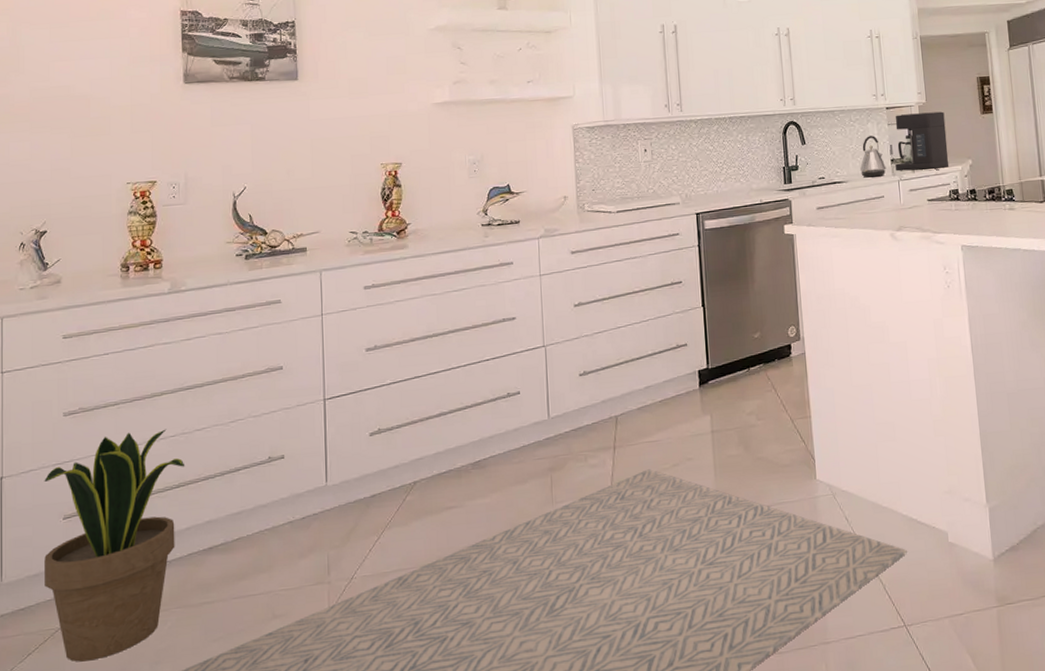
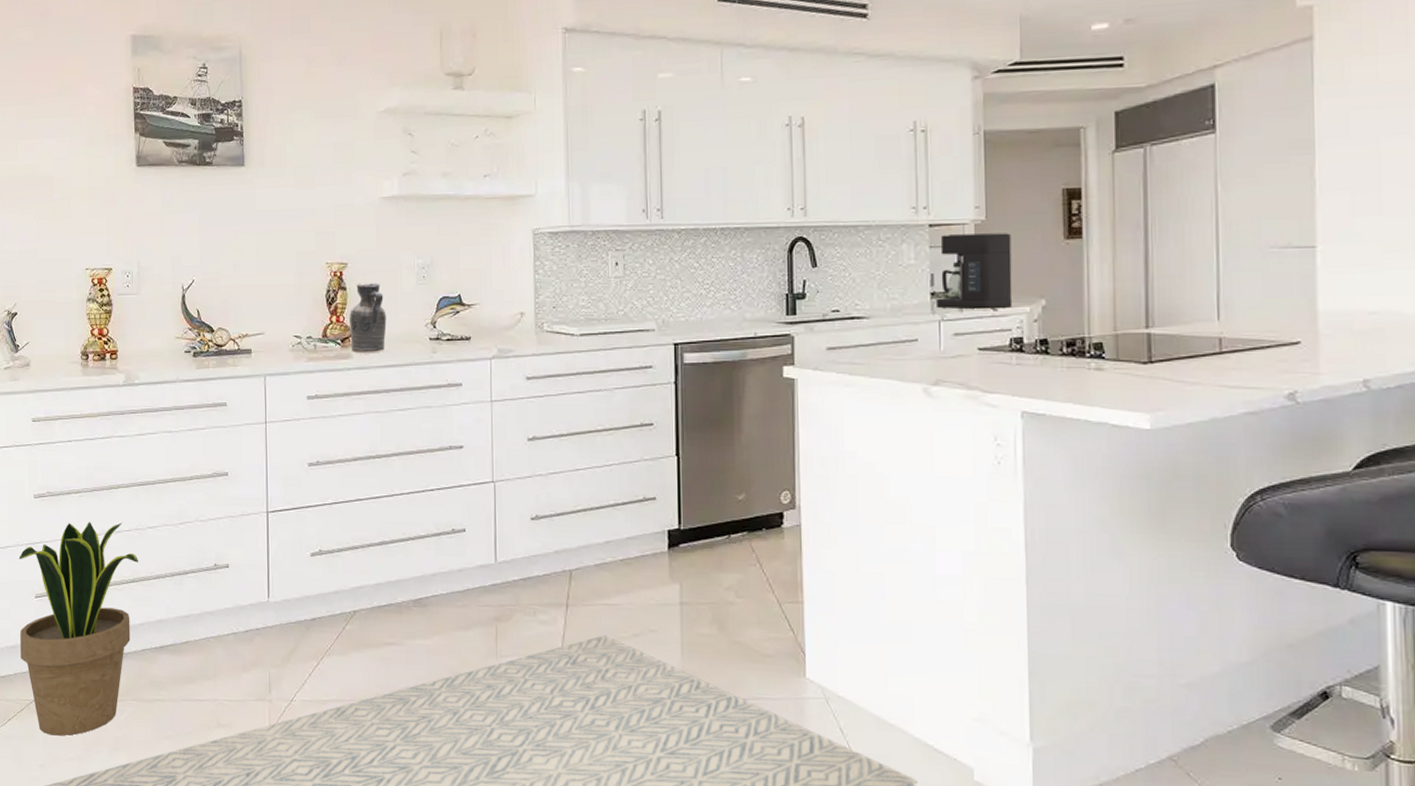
ceramic jug: none [404,179,441,244] -> present [348,283,387,354]
kettle: present [859,135,886,178] -> none [887,259,924,314]

